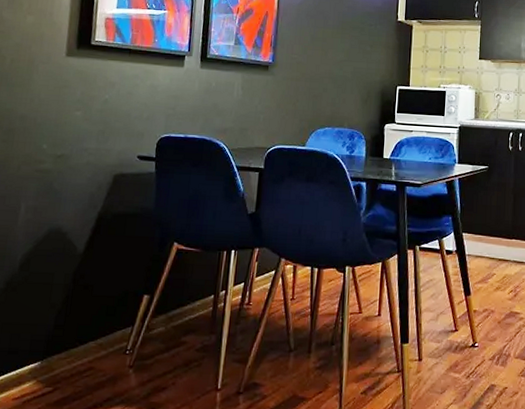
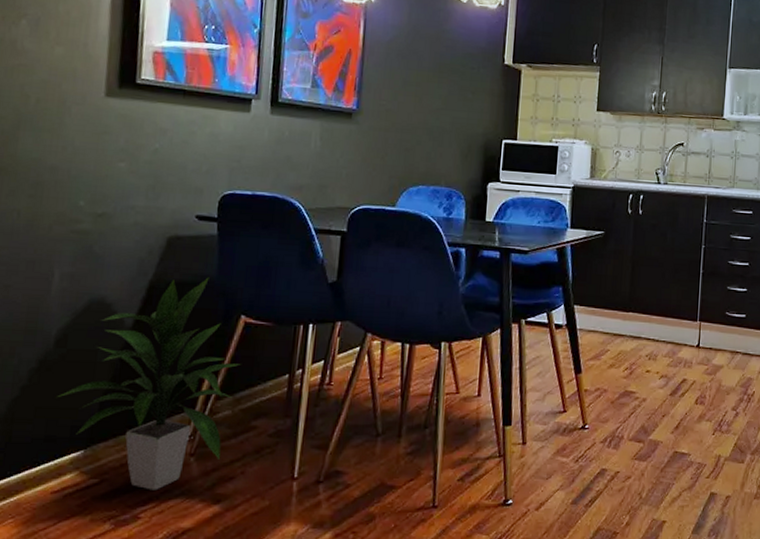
indoor plant: none [20,209,173,399] -> present [57,277,241,491]

